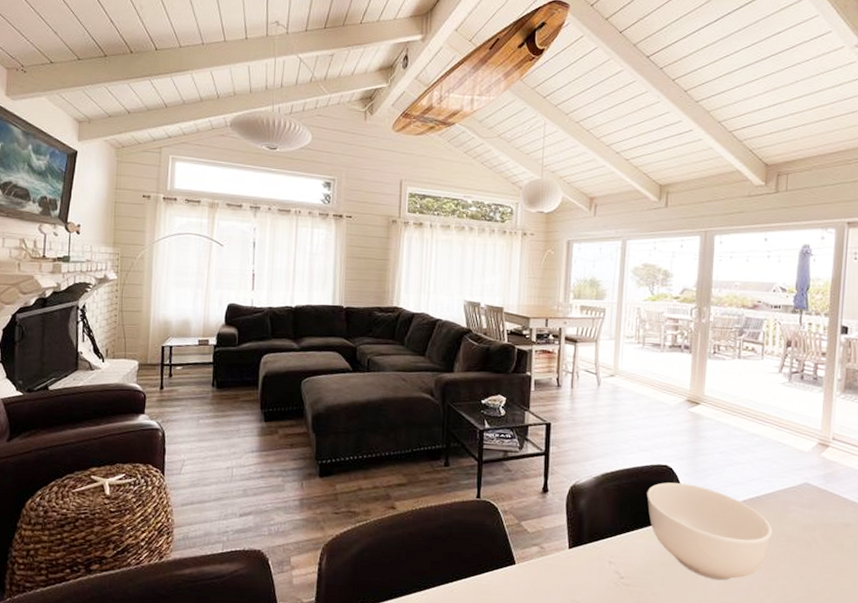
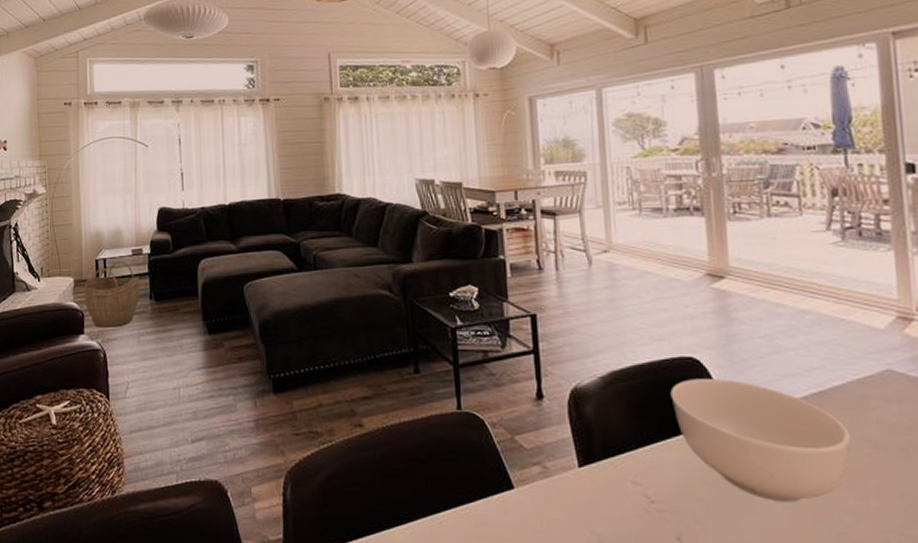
woven basket: none [147,349,204,410] -> present [84,261,141,328]

